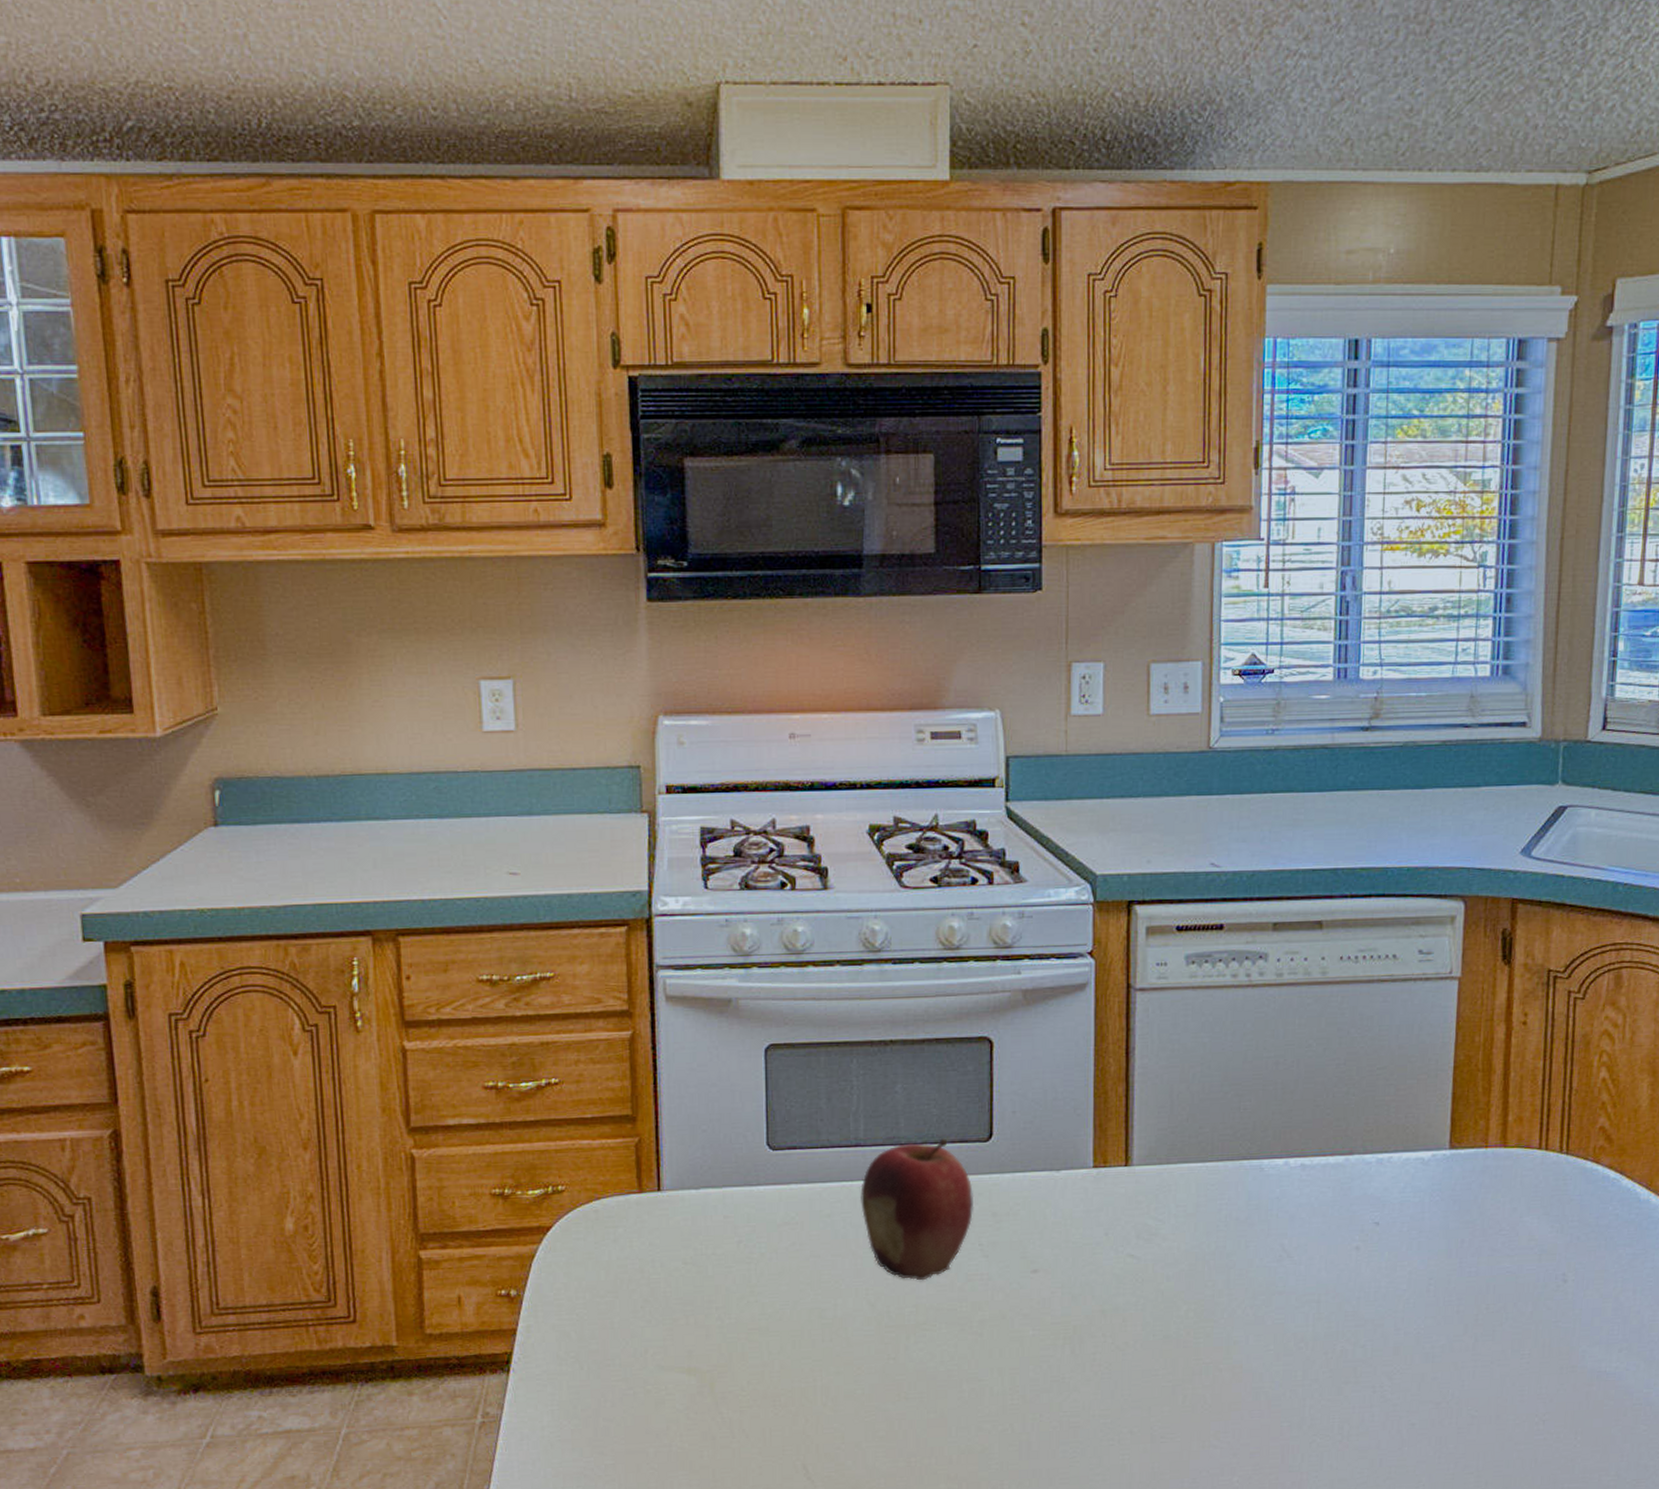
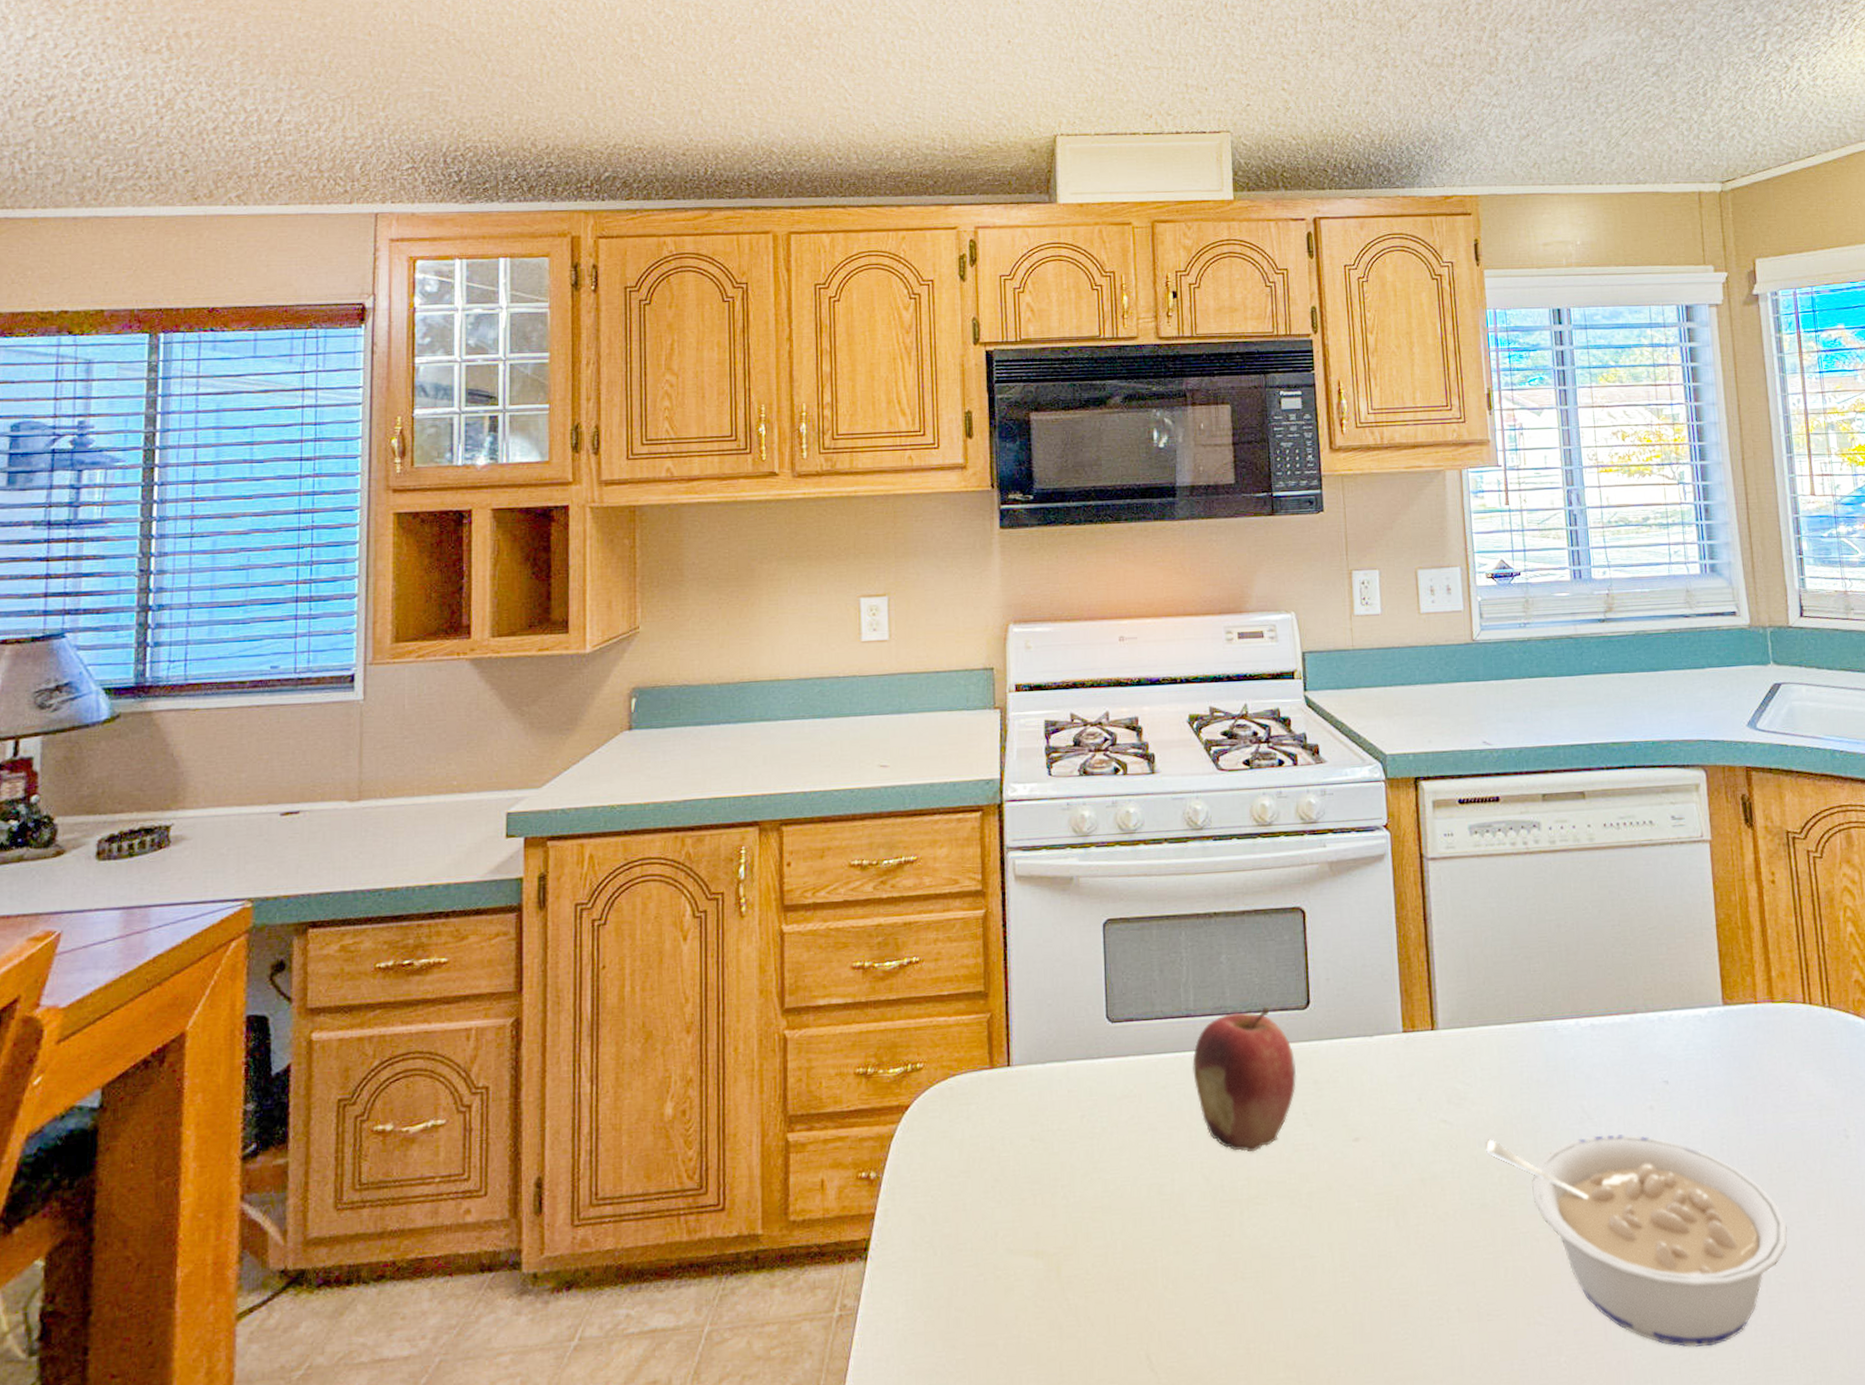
legume: none [1173,1273,1487,1471] -> present [1485,1134,1787,1347]

